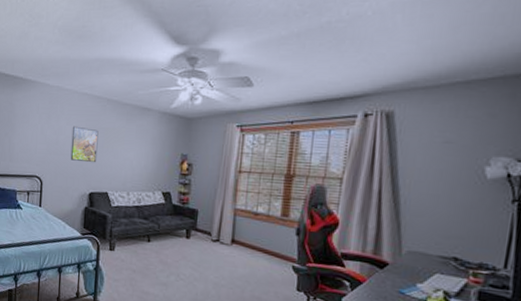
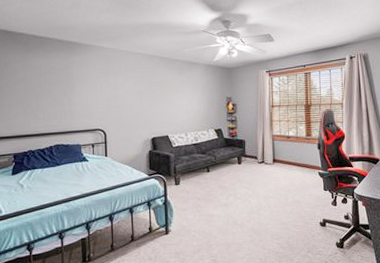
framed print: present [70,126,99,163] -> none [130,82,156,112]

